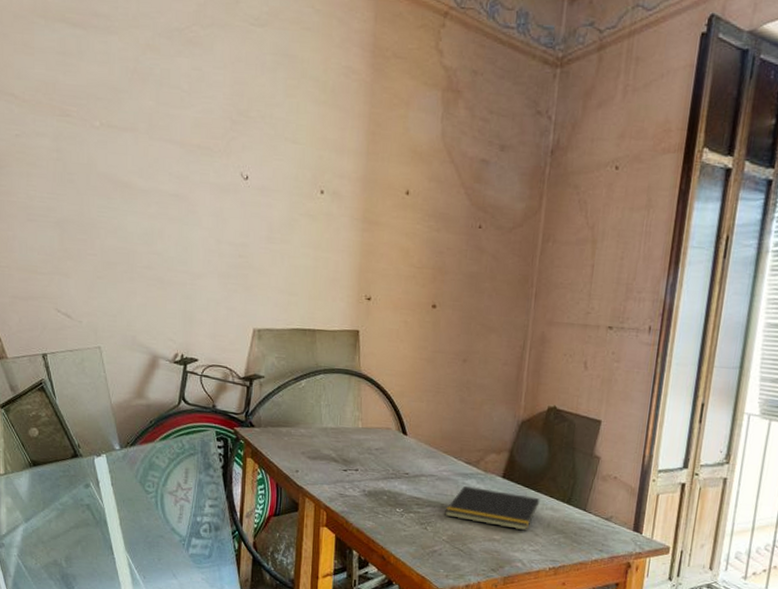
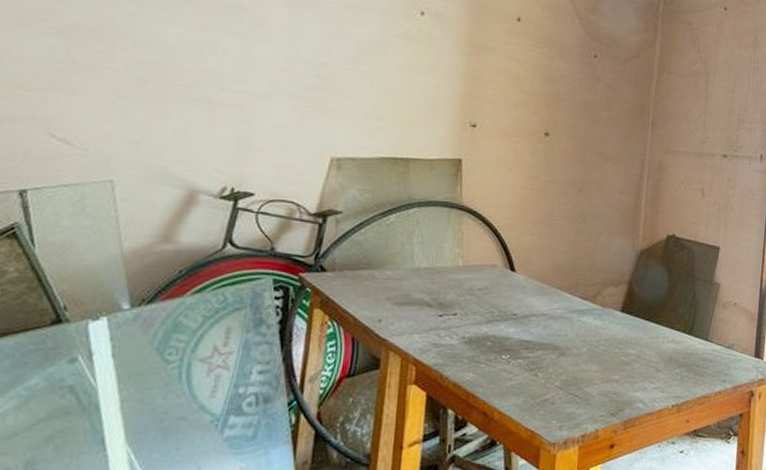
notepad: present [444,486,540,531] -> none [558,324,661,368]

